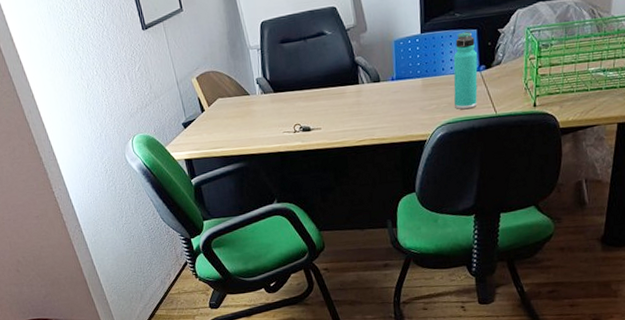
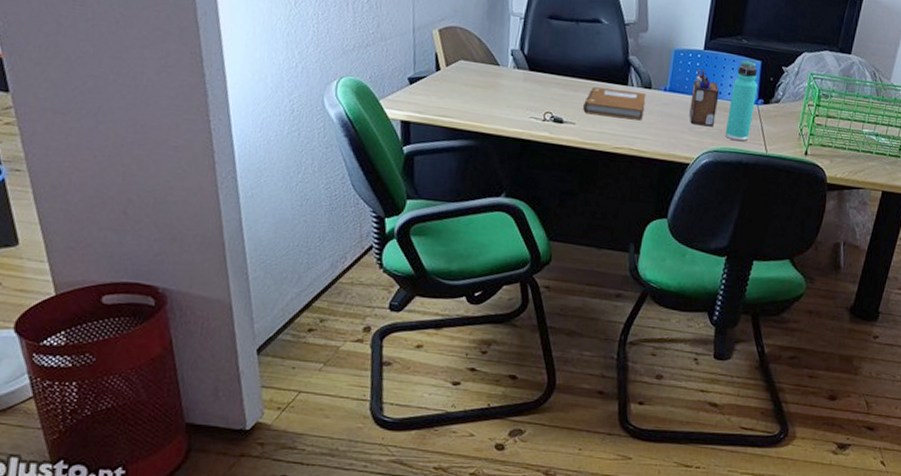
notebook: none [325,87,378,118] -> present [583,87,646,121]
desk organizer: none [416,50,443,105] -> present [689,67,720,127]

